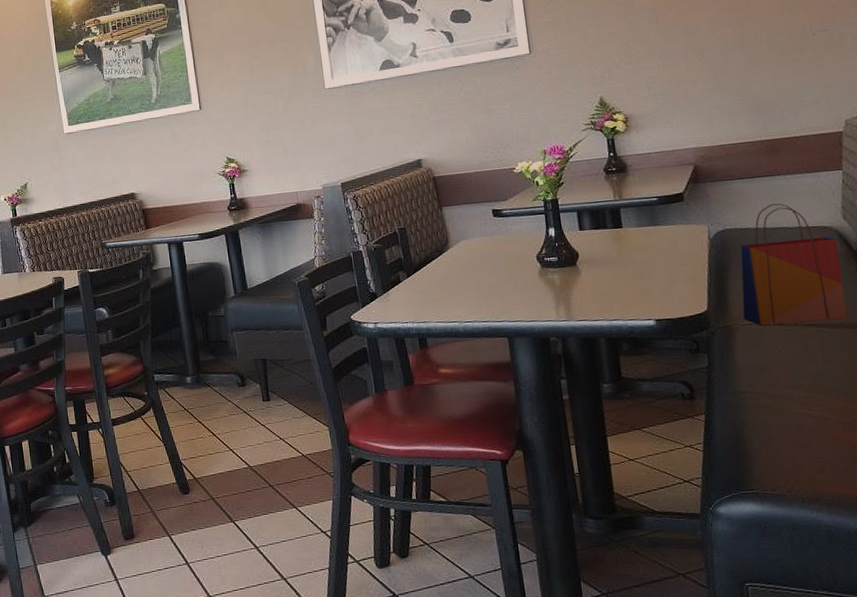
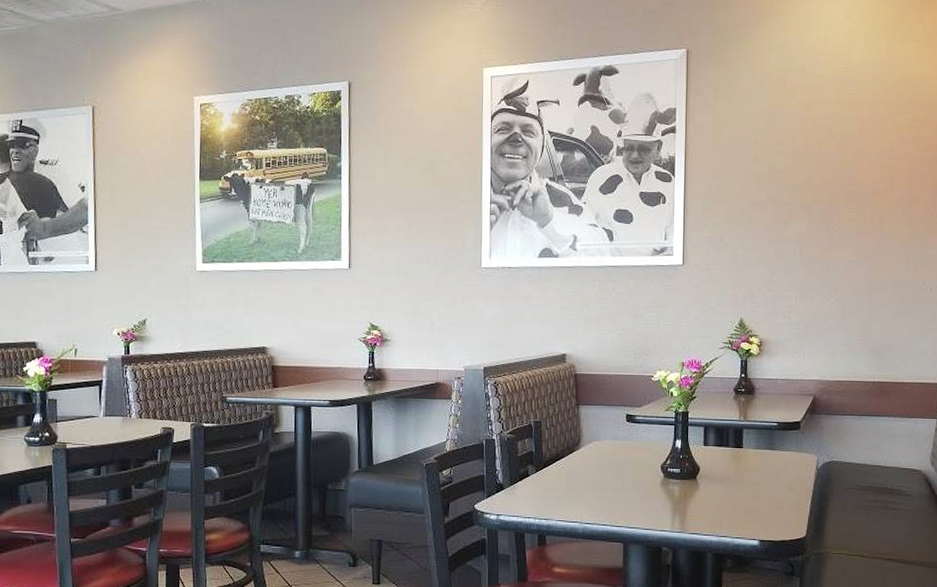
shopping bag: present [740,203,847,326] -> none [836,442,923,557]

